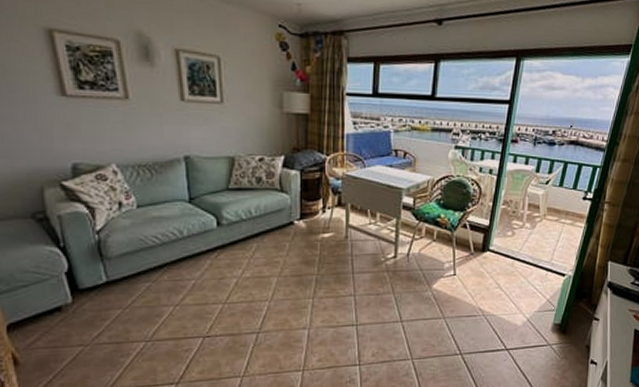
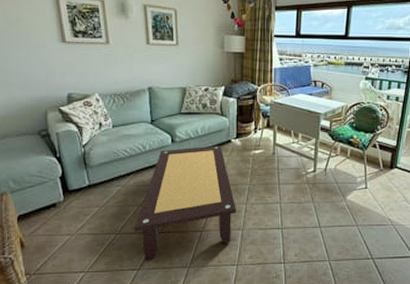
coffee table: none [170,228,301,373] -> present [134,145,236,261]

